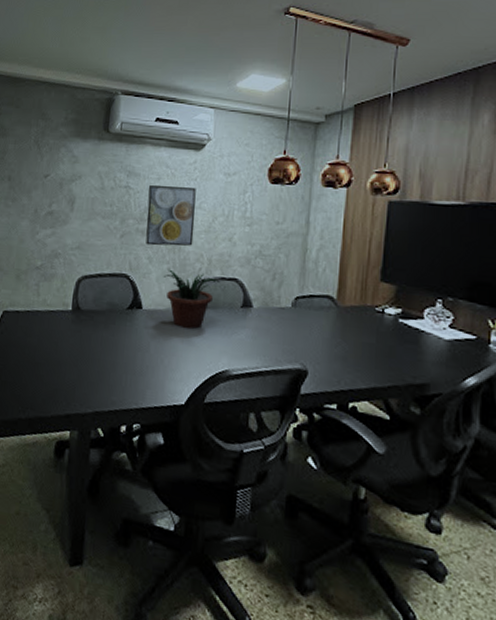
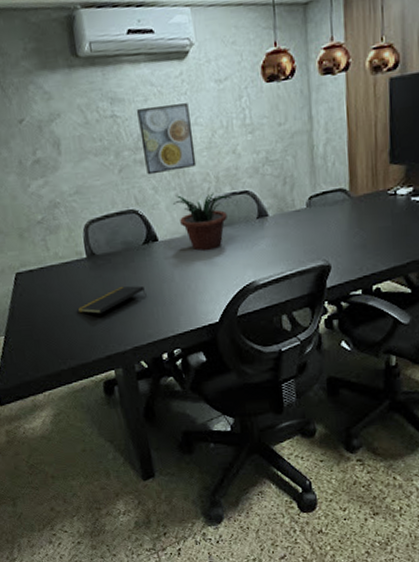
notepad: none [50,345,120,369] -> present [77,285,147,314]

